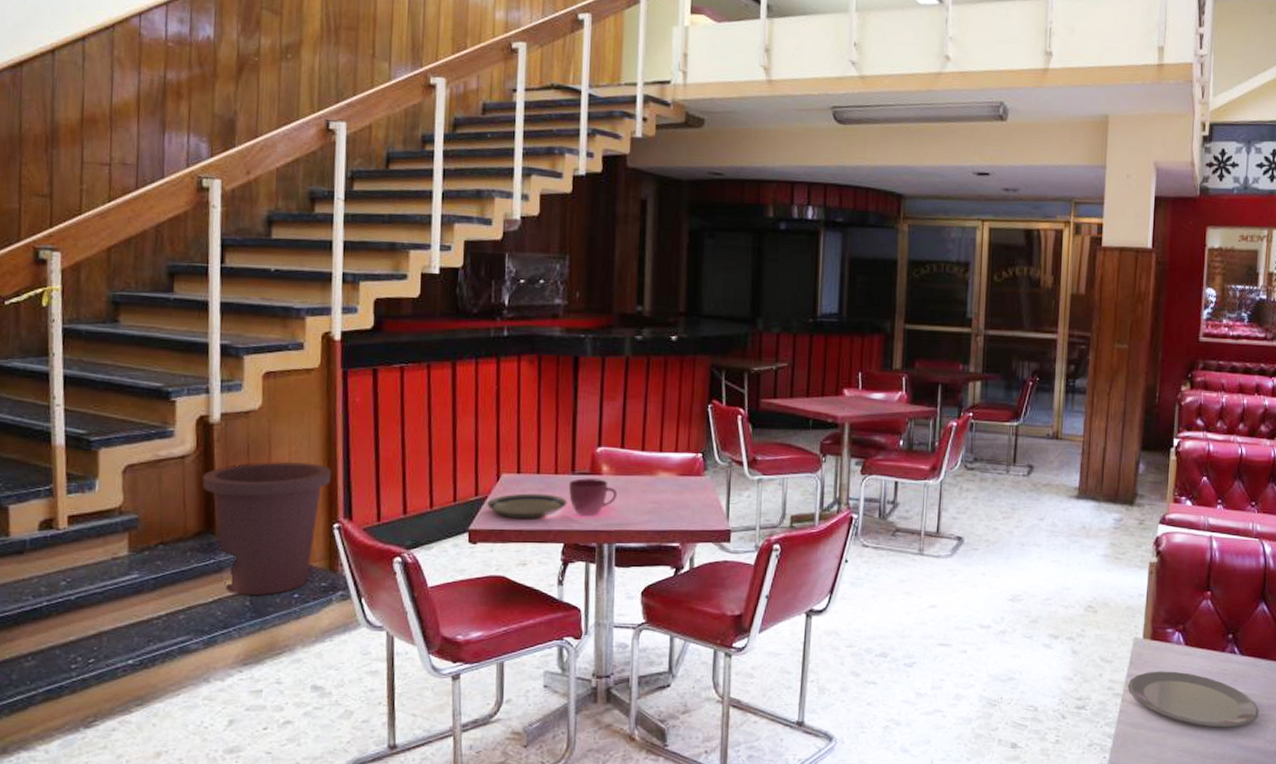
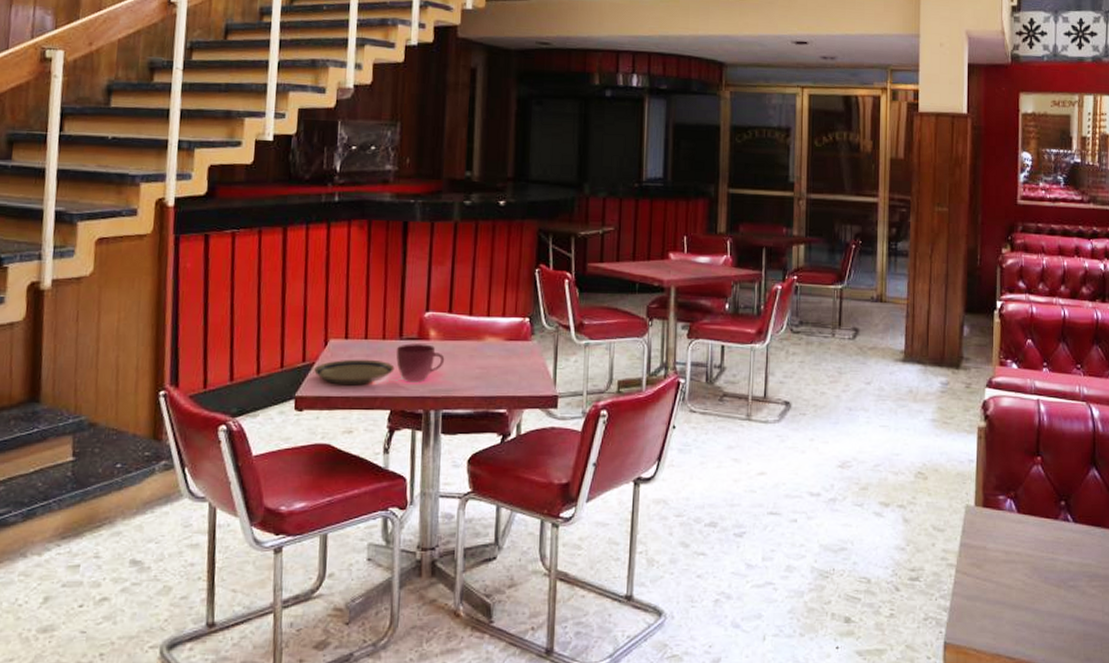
trash can: present [202,462,331,596] -> none [29,328,160,466]
plate: present [1127,671,1259,728] -> none [961,540,1096,600]

